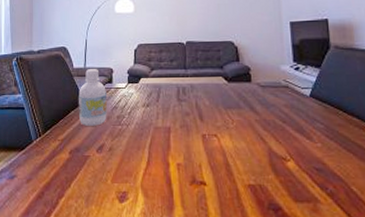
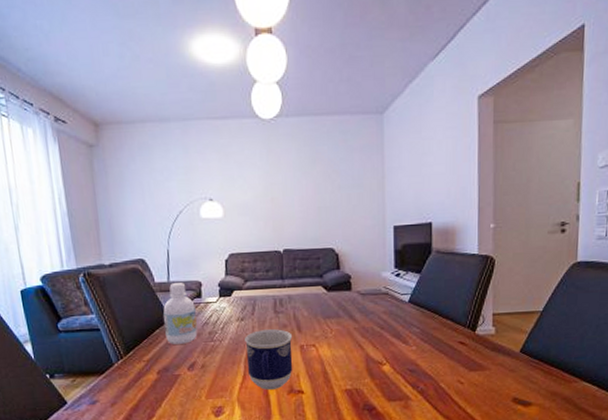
cup: none [150,117,196,178] -> present [245,329,293,390]

